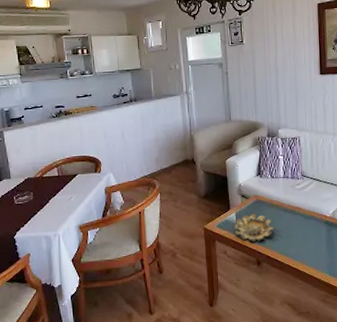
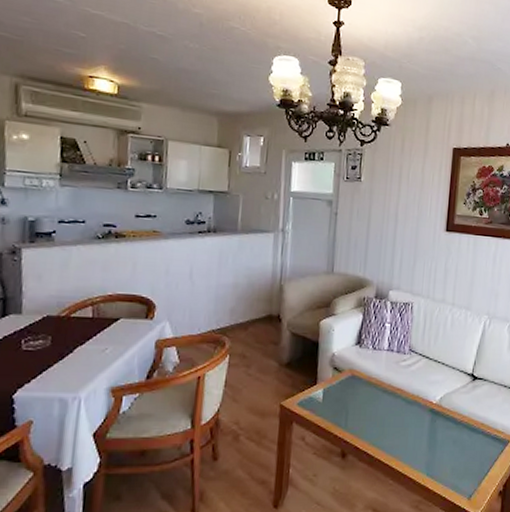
bowl: present [234,214,274,242] -> none [318,392,368,427]

